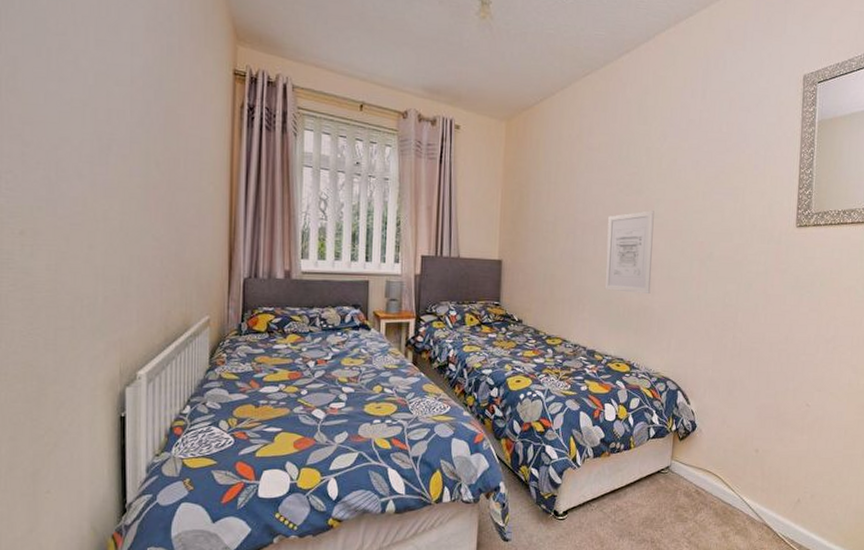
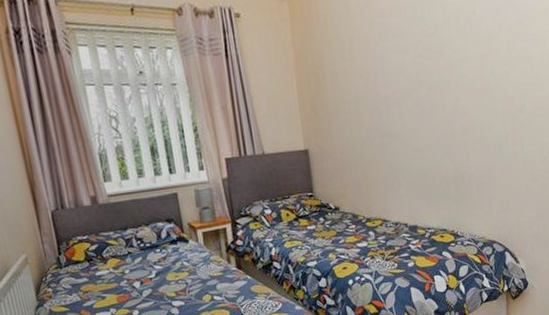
wall art: present [604,210,654,294] -> none [411,71,466,163]

